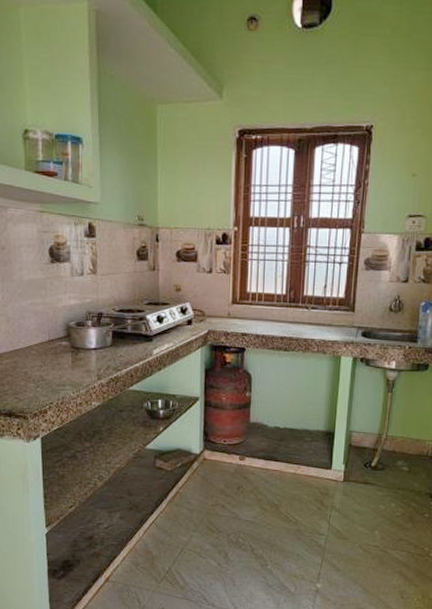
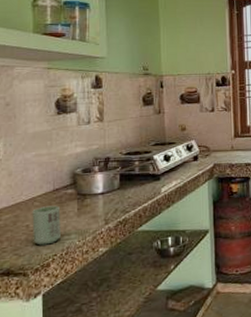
cup: none [30,355,56,393] -> present [32,205,61,246]

